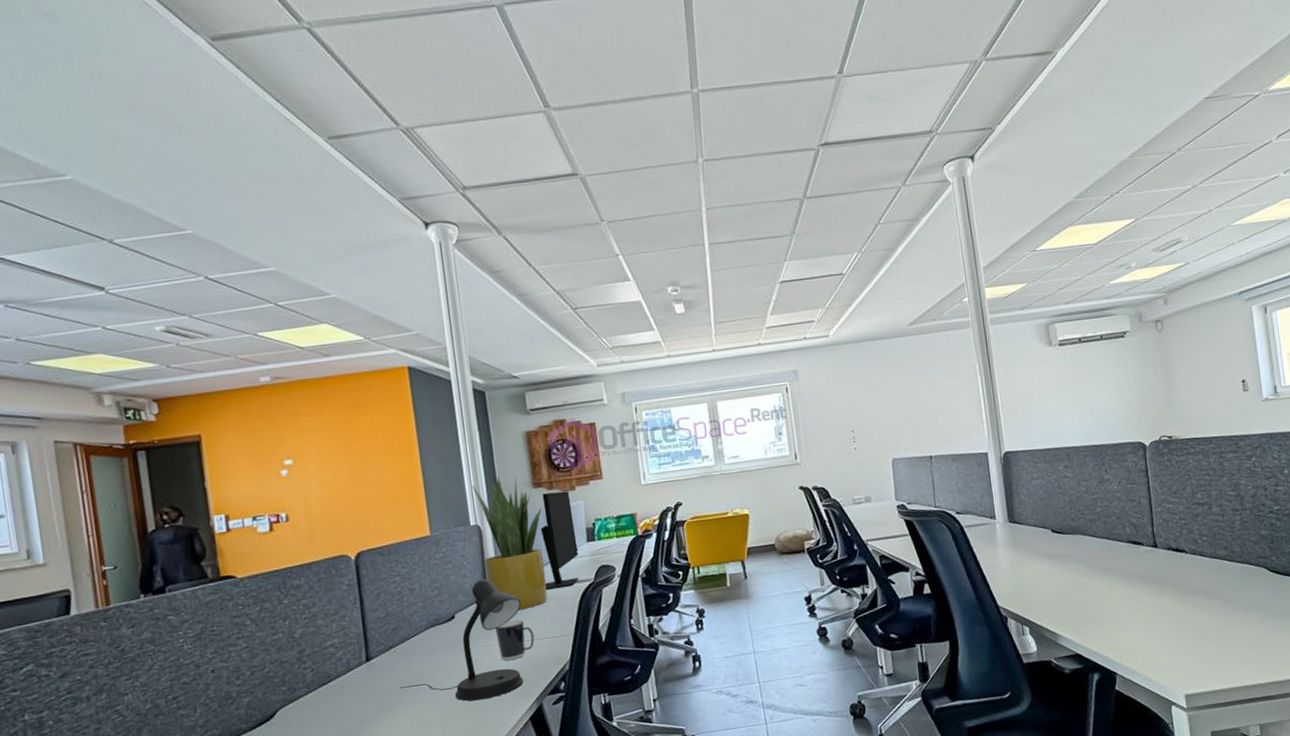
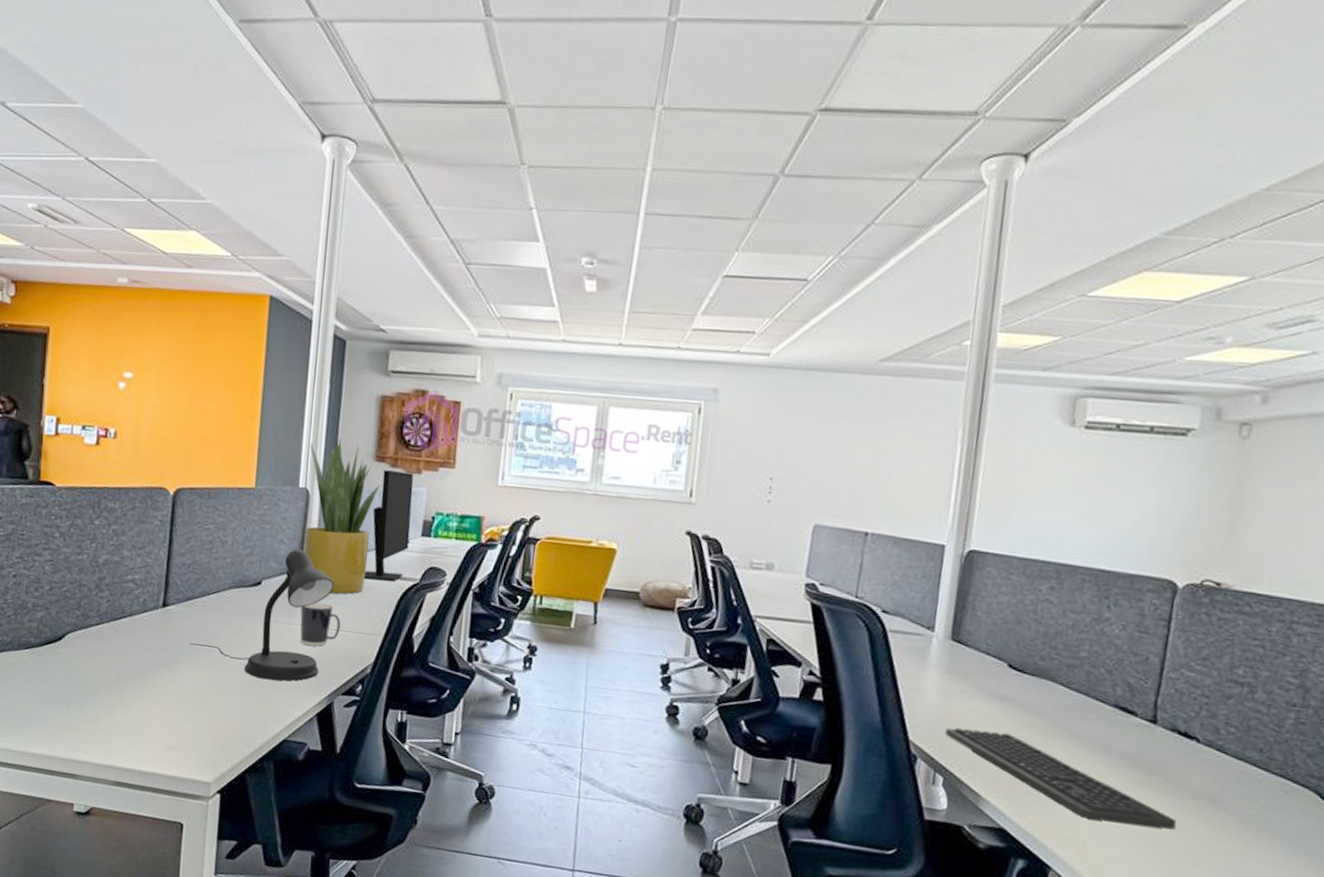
computer keyboard: none [1021,581,1188,630] -> present [944,727,1177,830]

